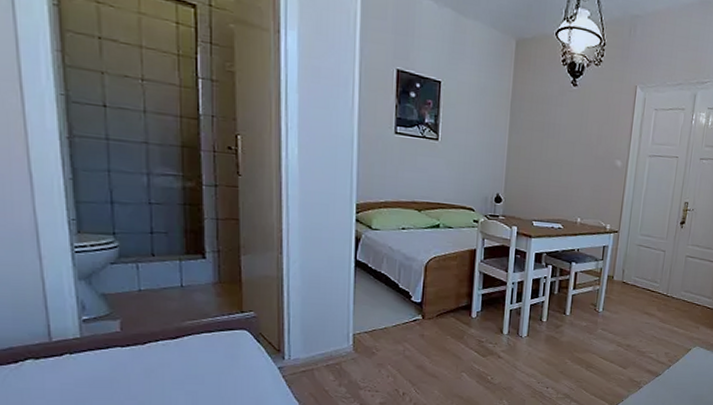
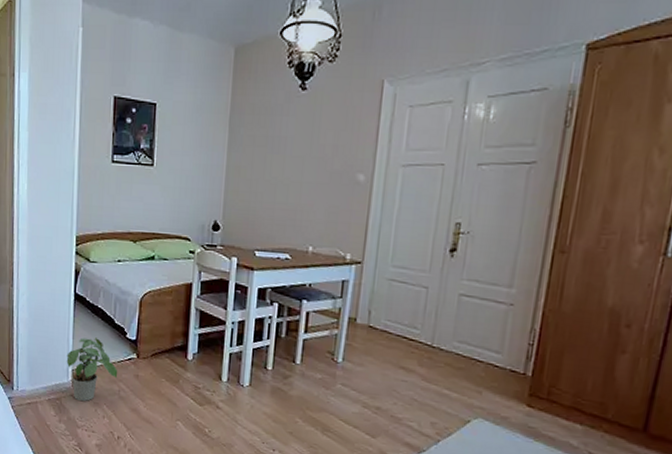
potted plant: none [346,302,403,364] -> present [66,338,118,402]

